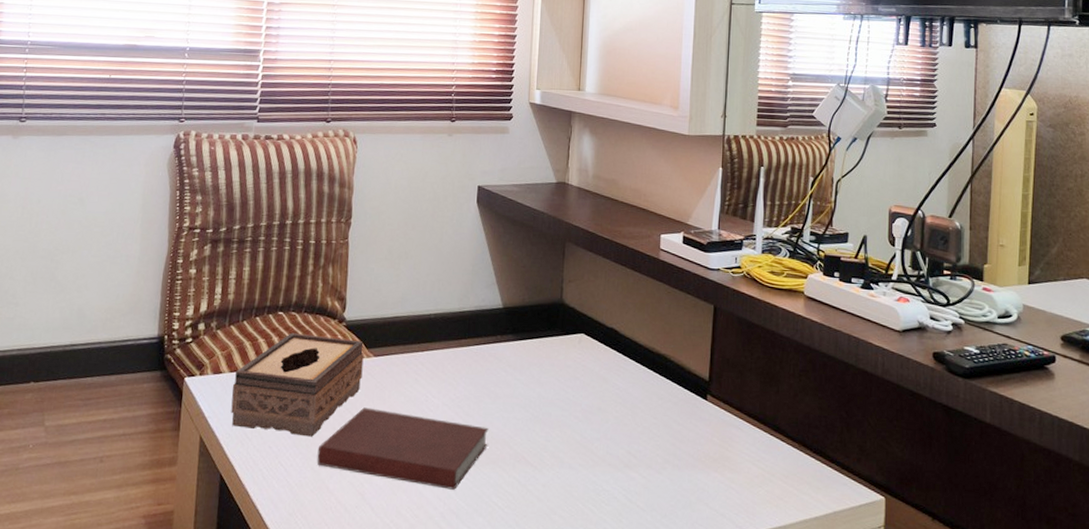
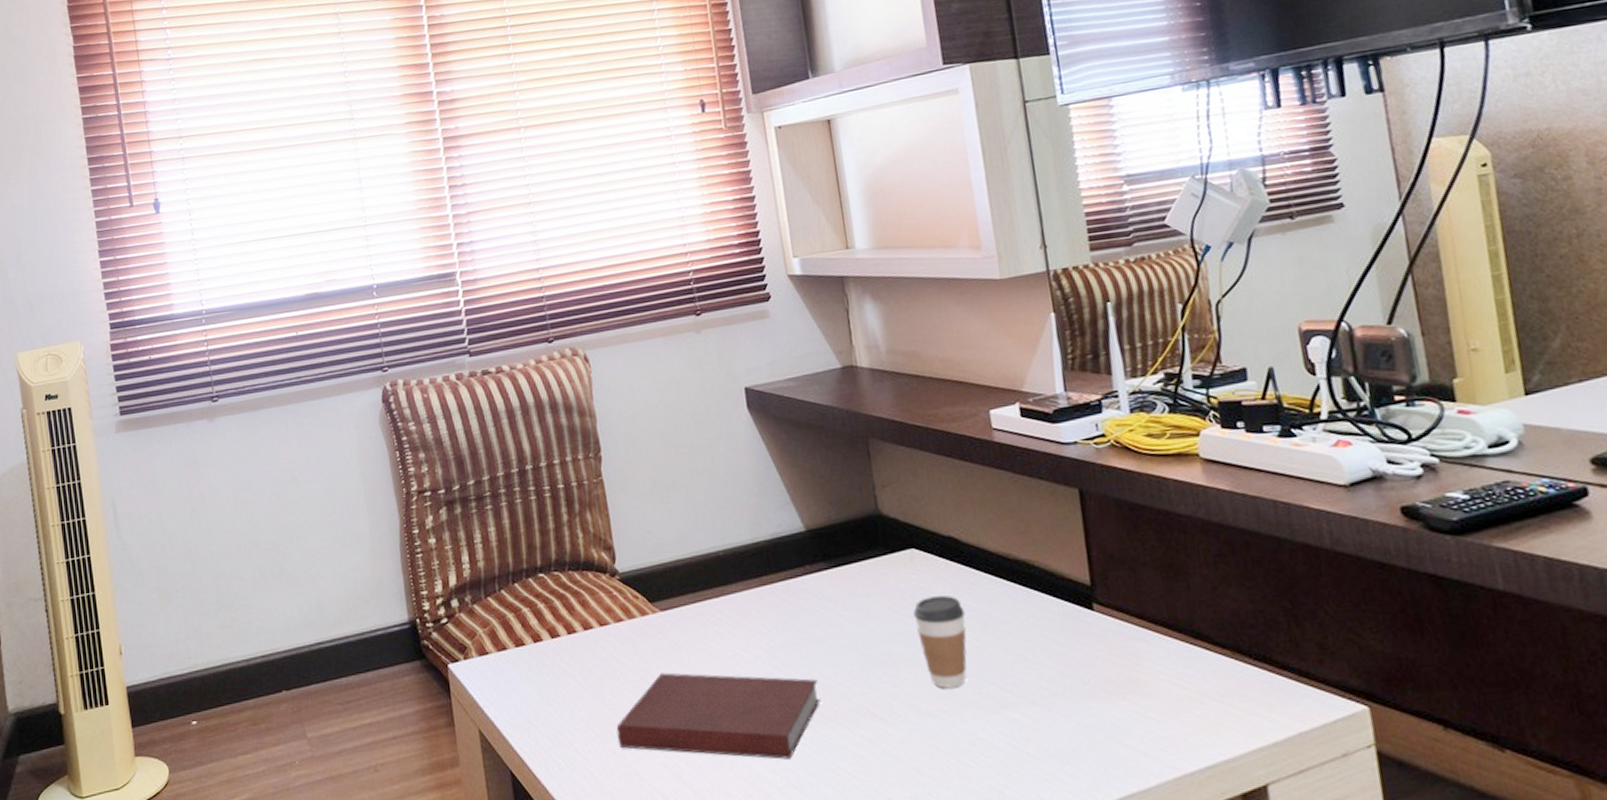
tissue box: present [231,332,364,437] -> none [503,594,652,716]
coffee cup: none [573,373,612,448] -> present [913,595,967,689]

